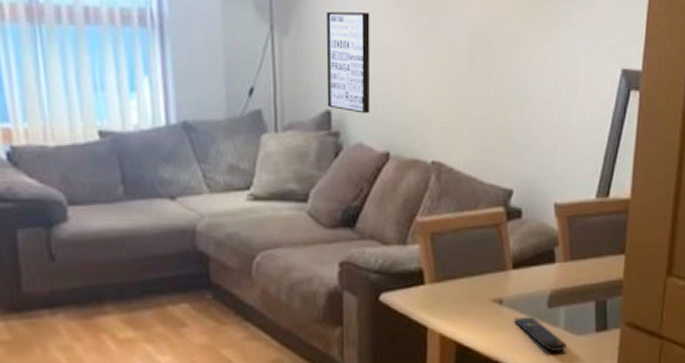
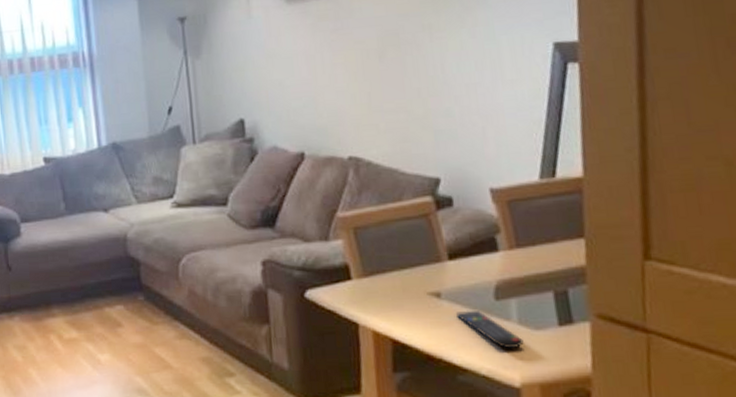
wall art: present [326,11,371,114] -> none [234,26,282,119]

